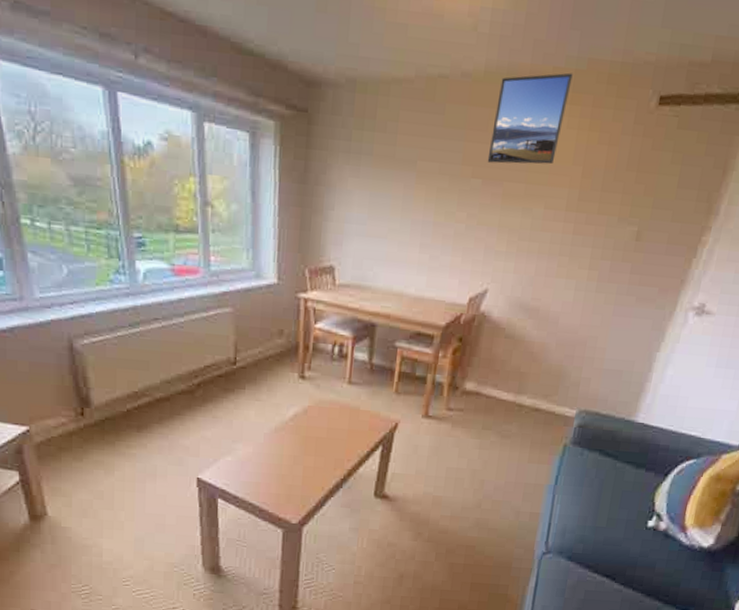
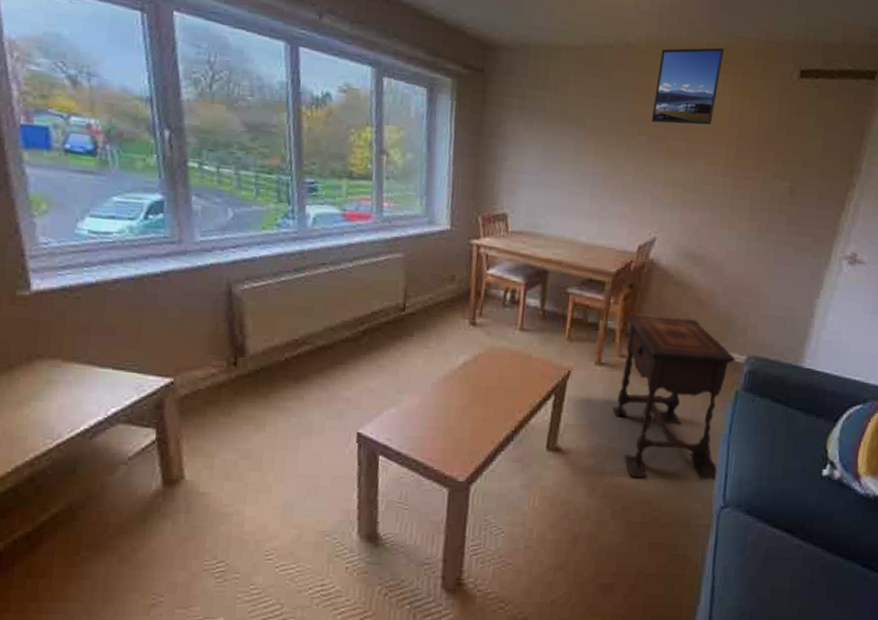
side table: none [439,368,566,529] -> present [613,315,735,481]

